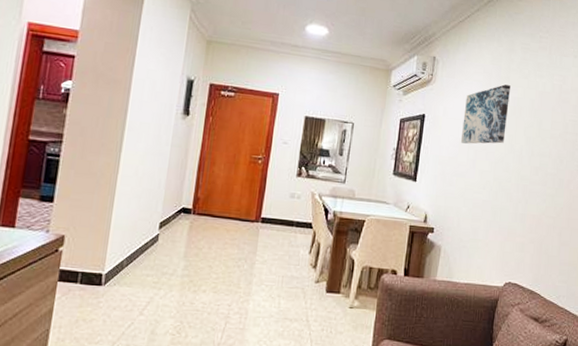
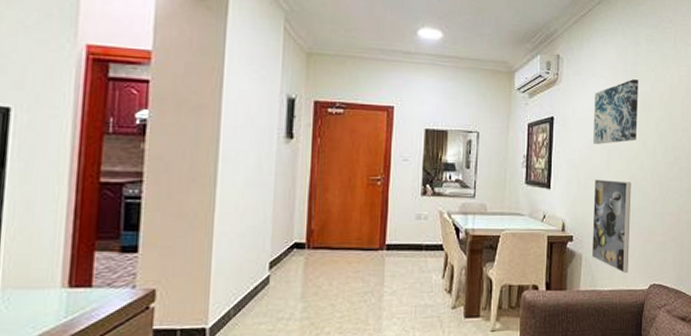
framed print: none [450,176,495,268] -> present [591,179,631,273]

